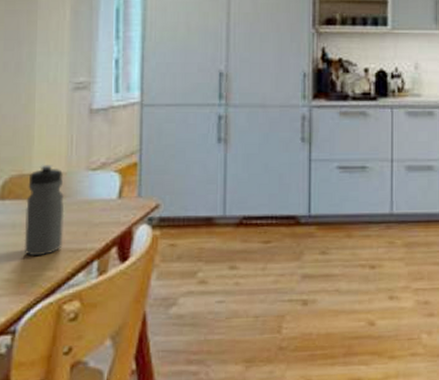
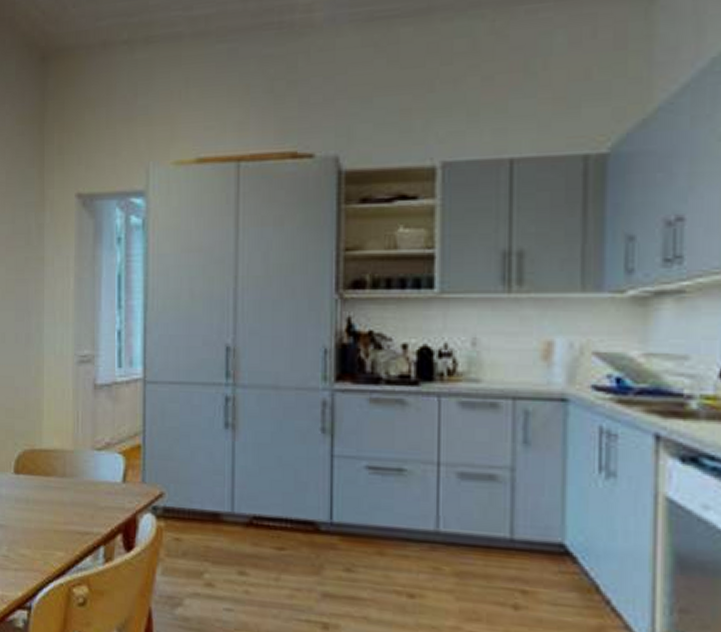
water bottle: present [24,165,65,255] -> none [36,441,72,534]

